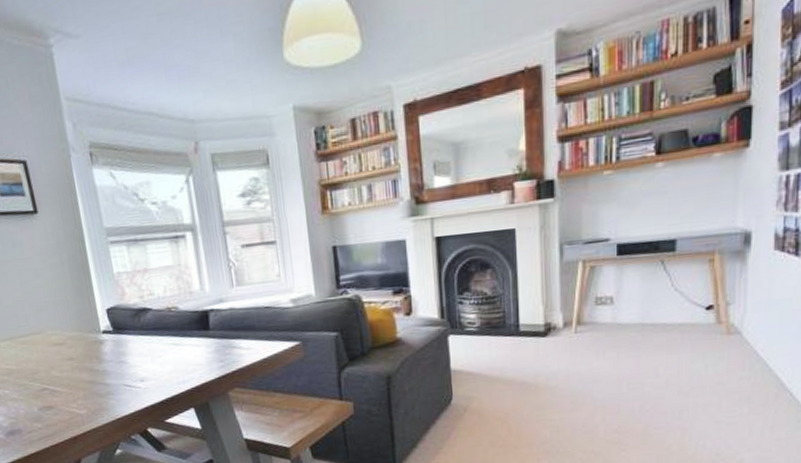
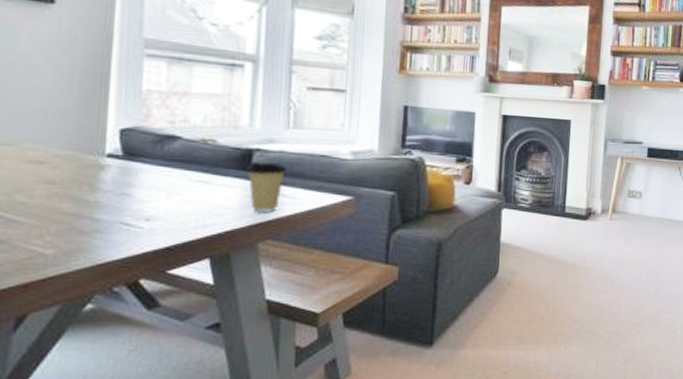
coffee cup: none [206,320,239,365] -> present [246,161,287,212]

